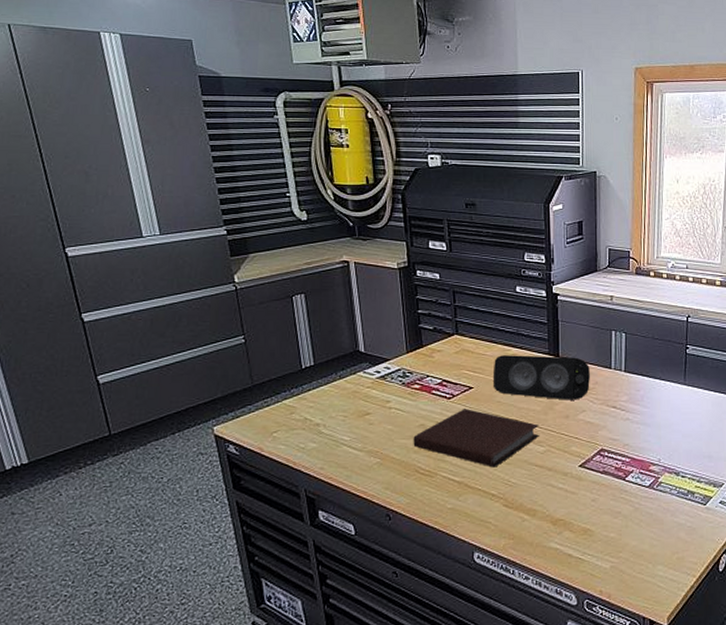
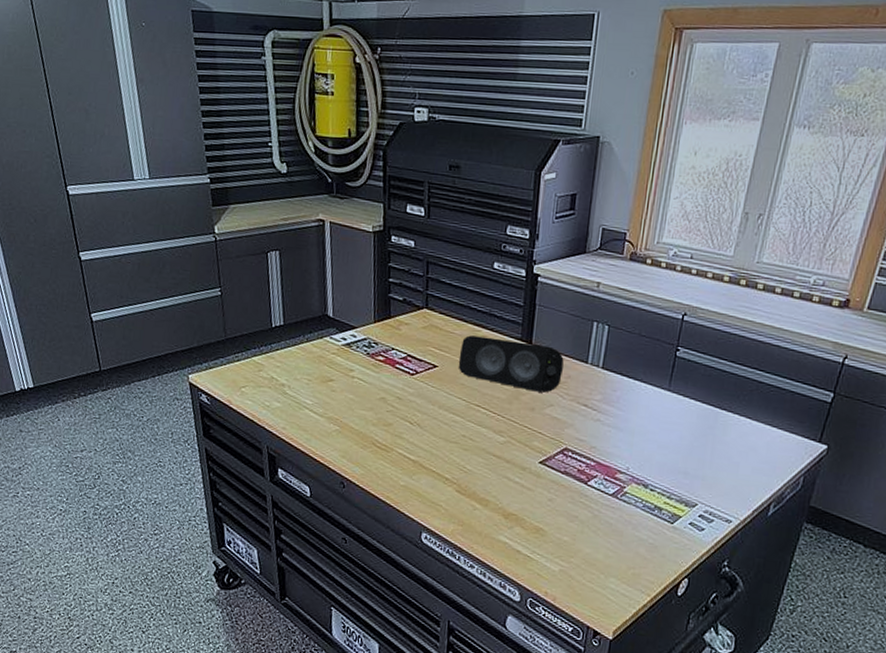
notebook: present [413,409,539,468] -> none [372,387,502,452]

